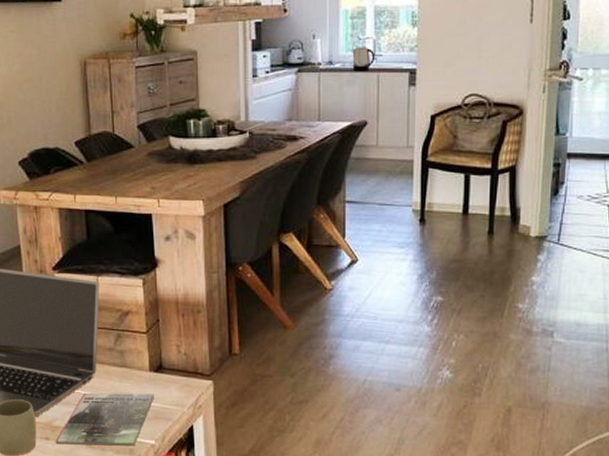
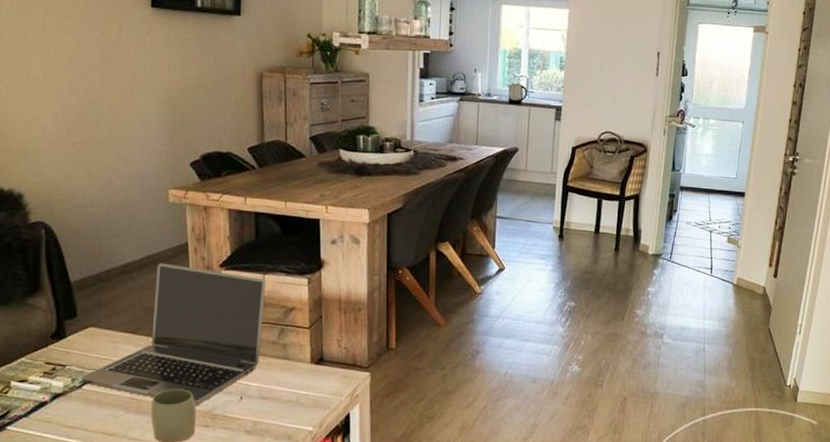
magazine: present [55,392,154,446] -> none [215,382,314,433]

